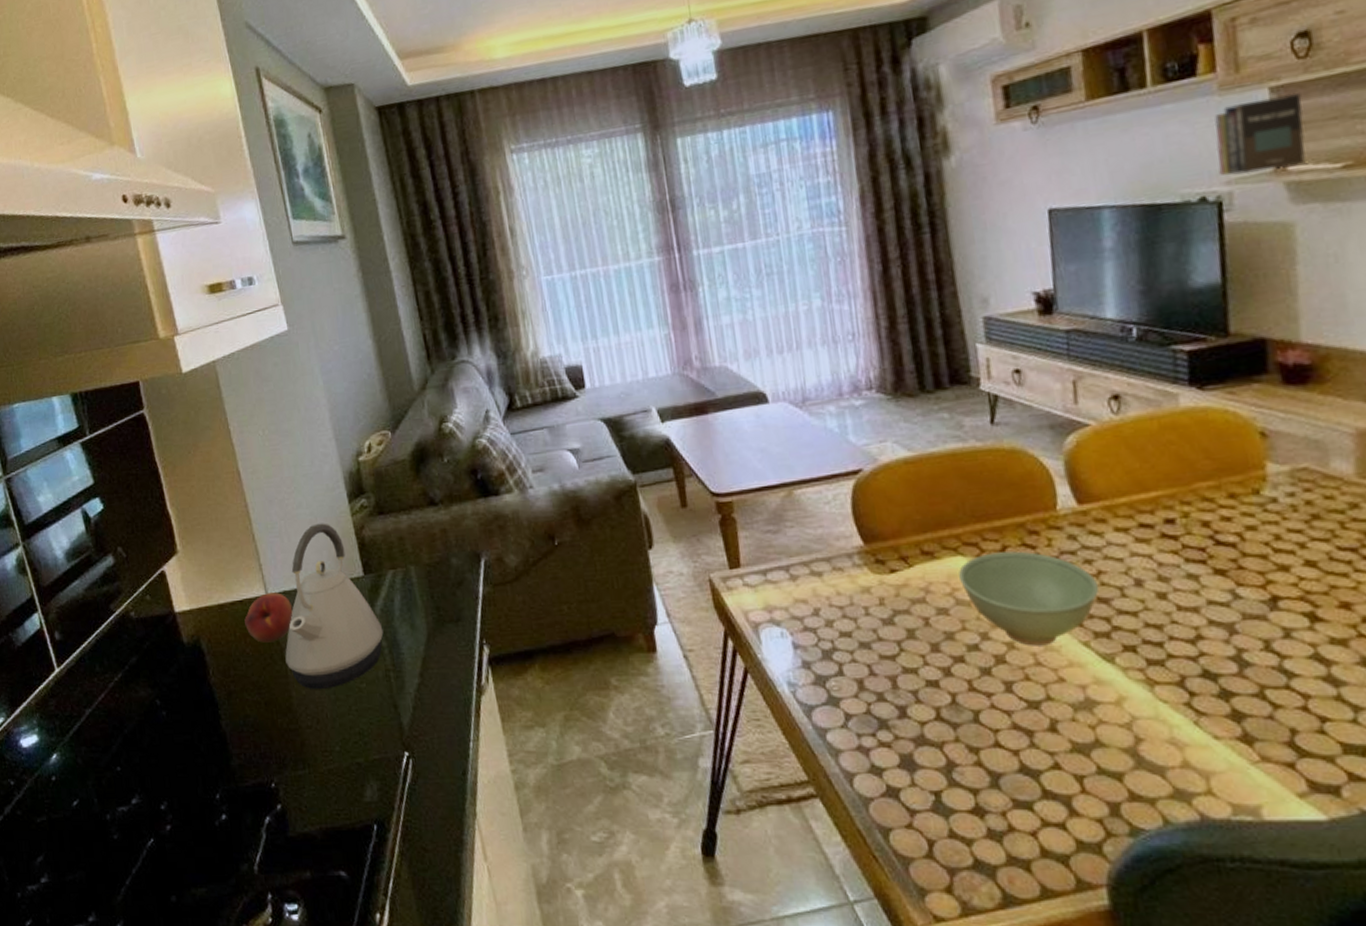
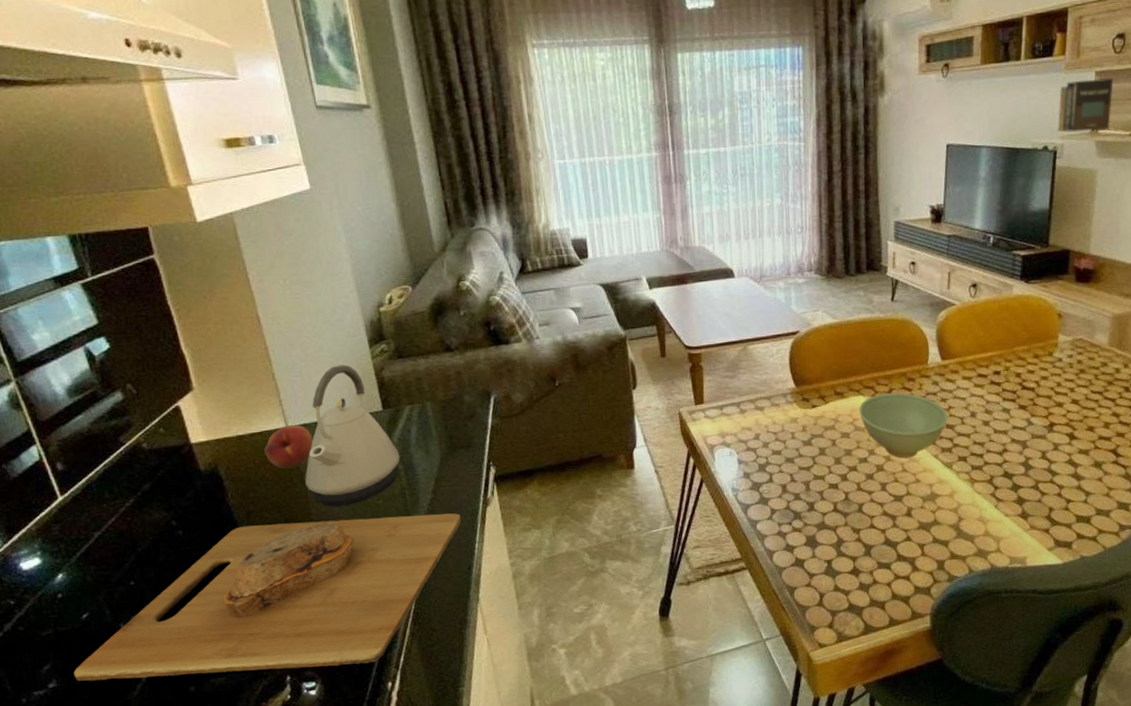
cutting board: none [63,703,453,887] -> present [73,513,461,681]

